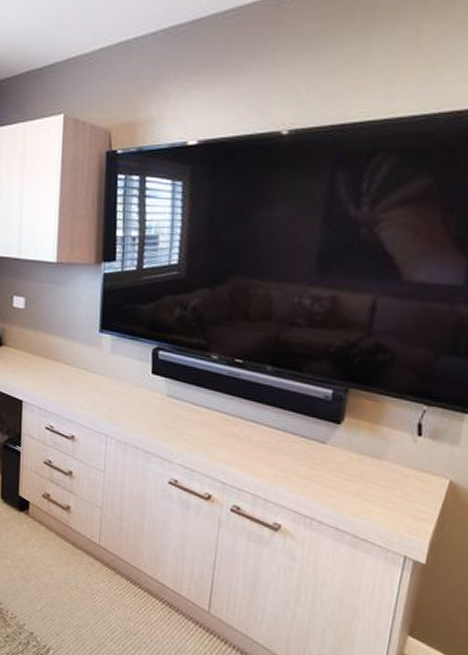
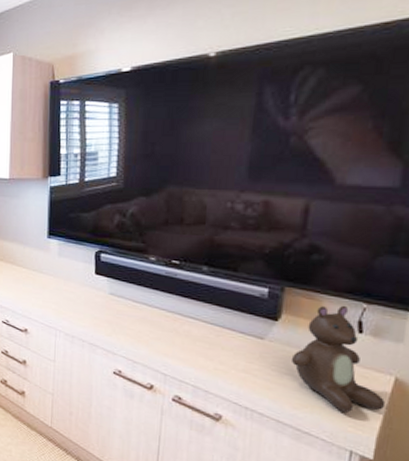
teddy bear: none [351,407,440,518] -> present [291,305,386,413]

